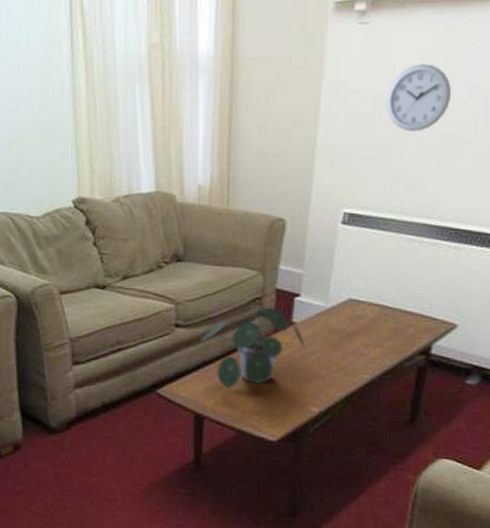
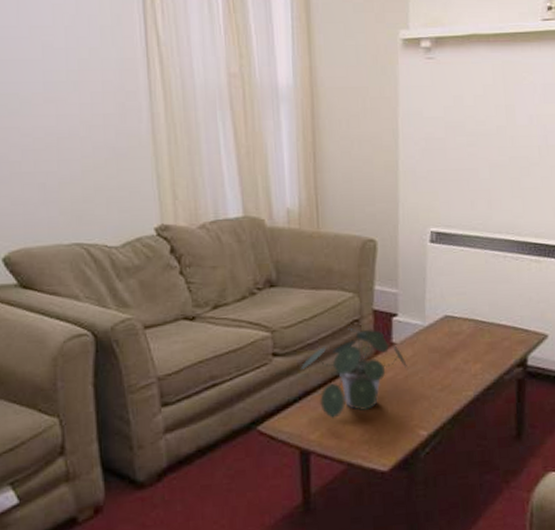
wall clock: present [386,64,451,132] -> none [457,94,514,155]

